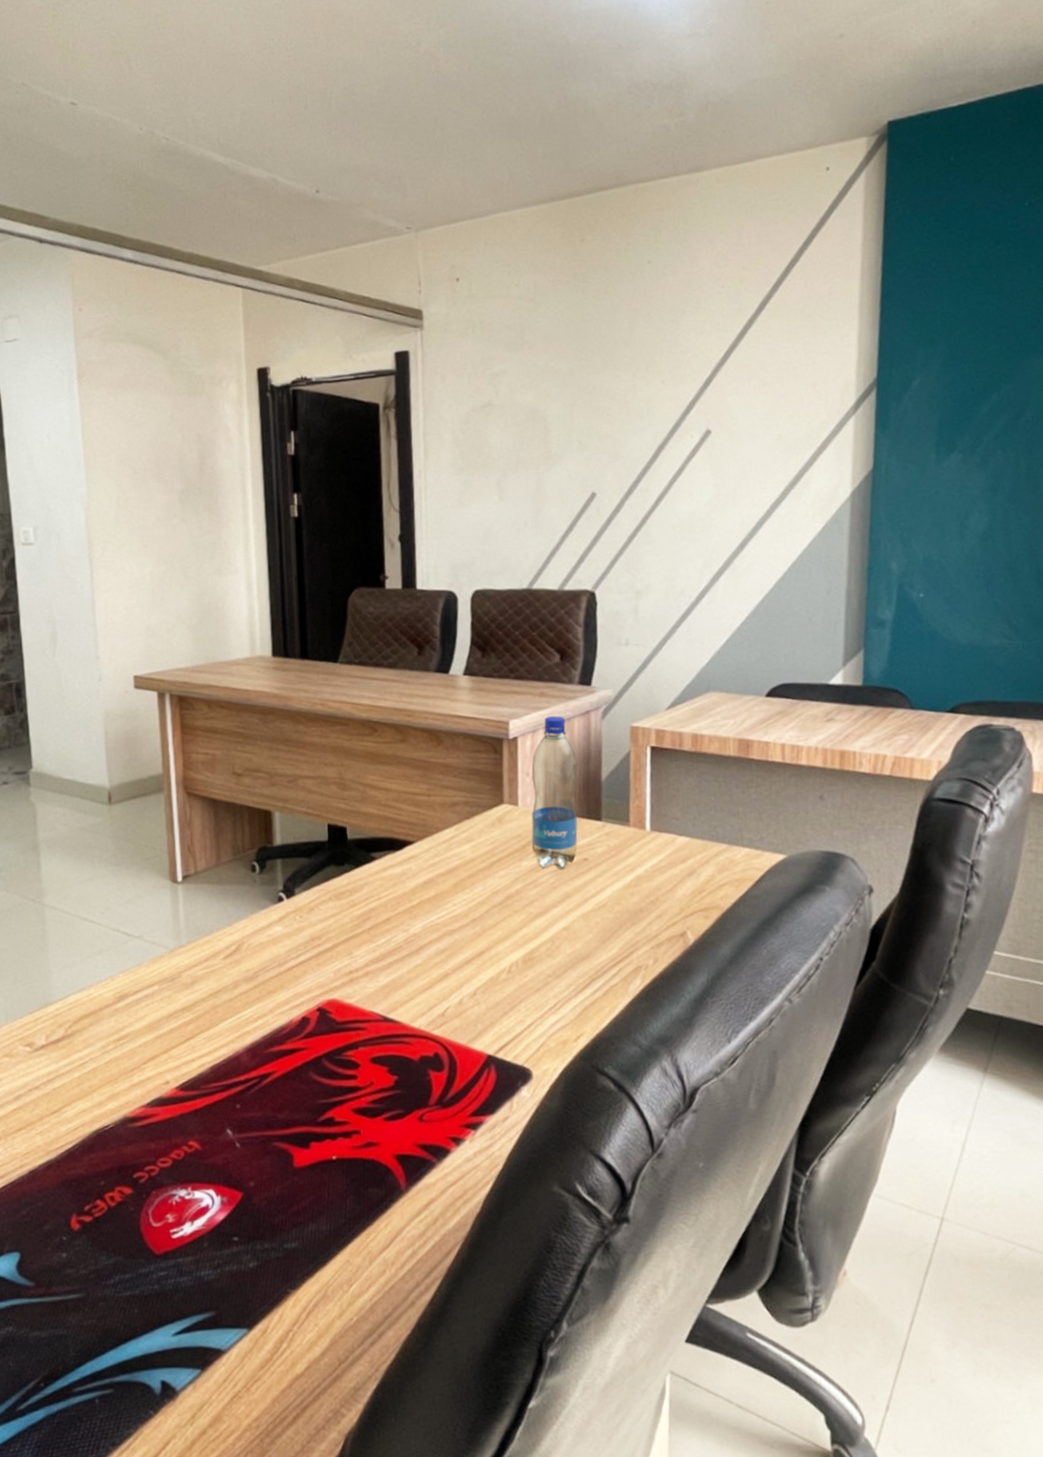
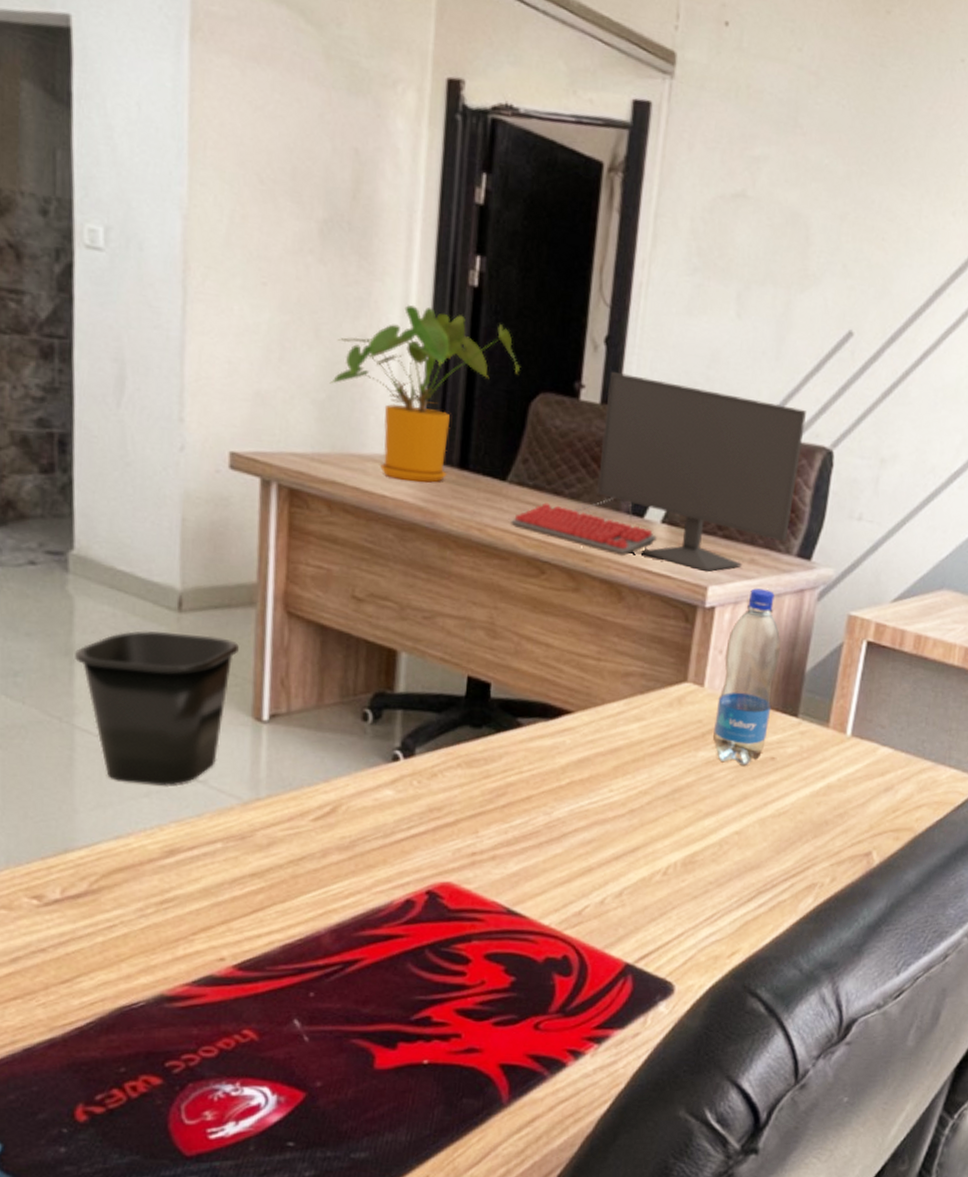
waste bin: none [40,819,155,944] -> present [75,630,239,785]
house plant: none [199,540,338,676] -> present [329,304,521,484]
computer keyboard: none [344,661,462,708] -> present [509,497,657,557]
computer monitor: none [406,561,569,710] -> present [597,371,806,573]

